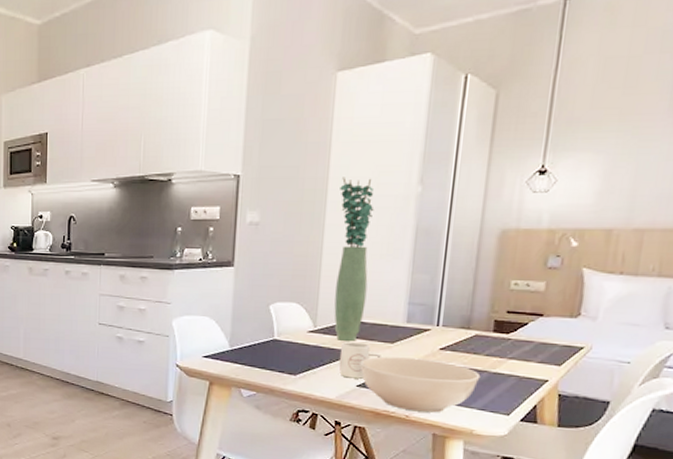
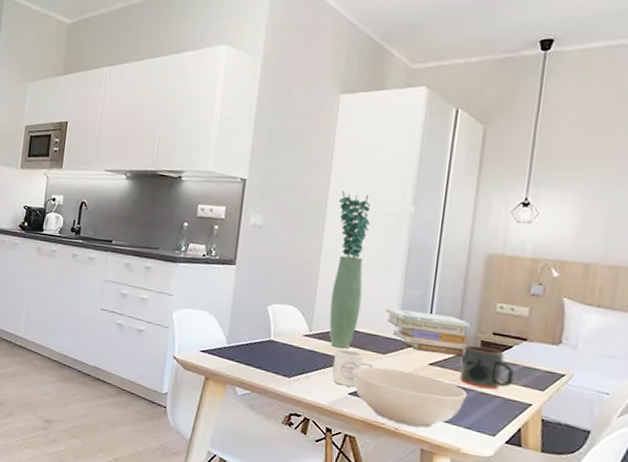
books: none [393,296,483,338] -> present [386,308,470,356]
mug: none [471,325,530,369] -> present [459,344,515,390]

